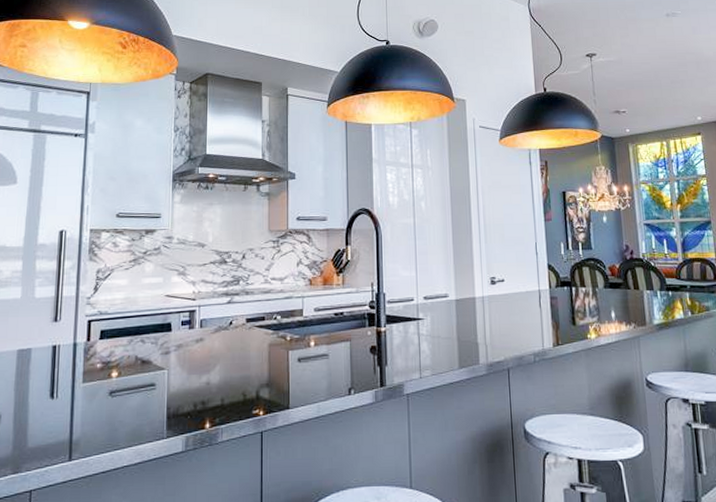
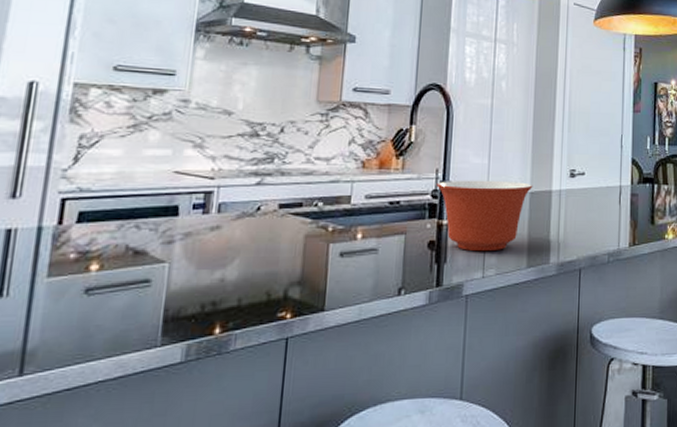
mixing bowl: none [373,290,458,355] -> present [436,180,533,252]

